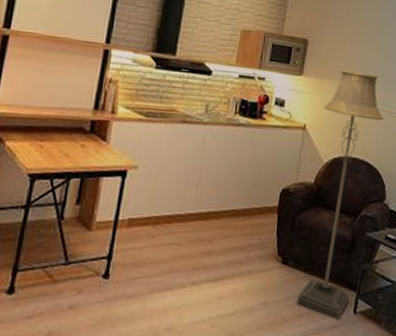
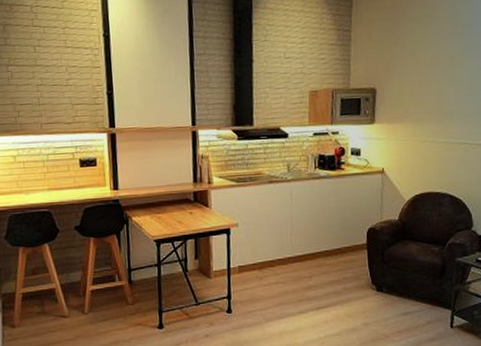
floor lamp: present [296,70,384,320] -> none [394,110,464,334]

